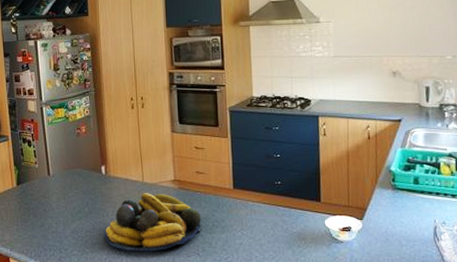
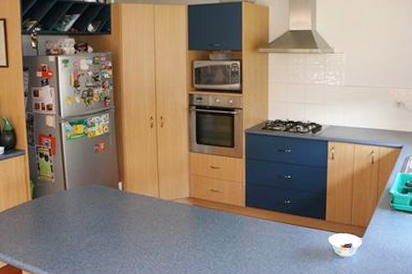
fruit bowl: present [104,193,203,252] -> none [118,209,215,265]

